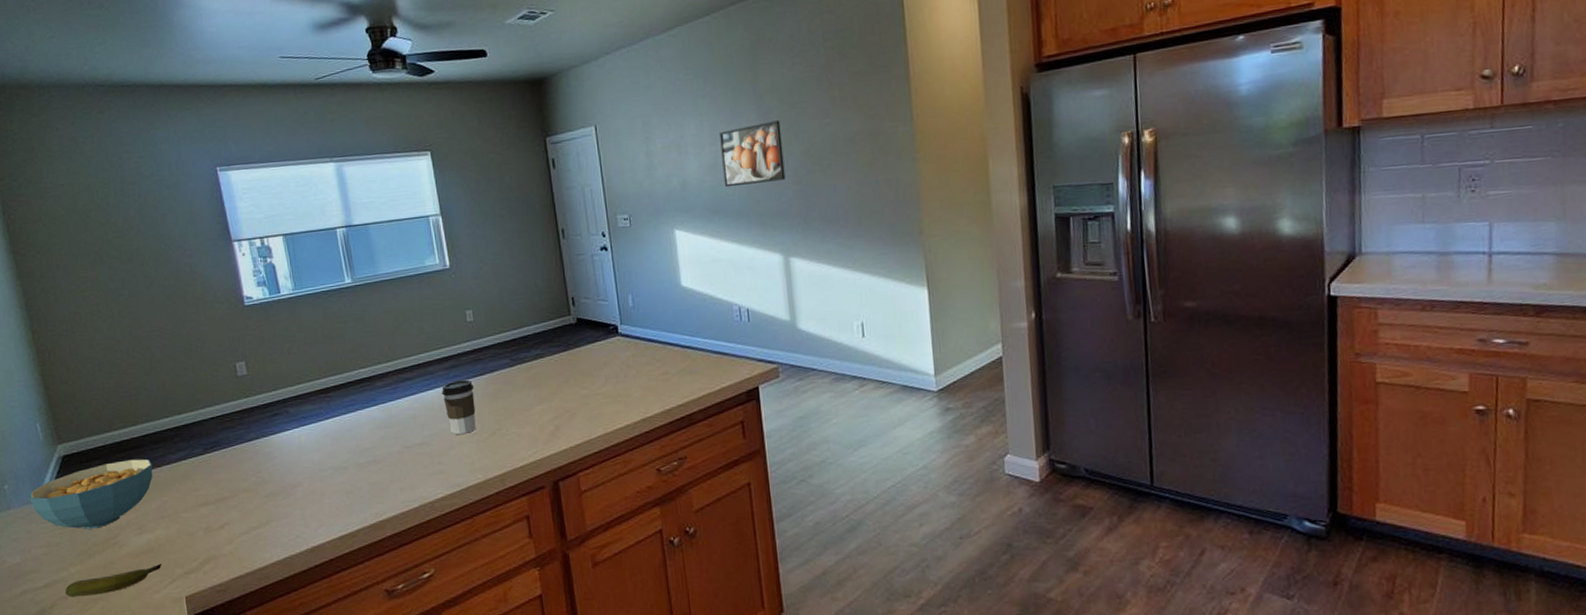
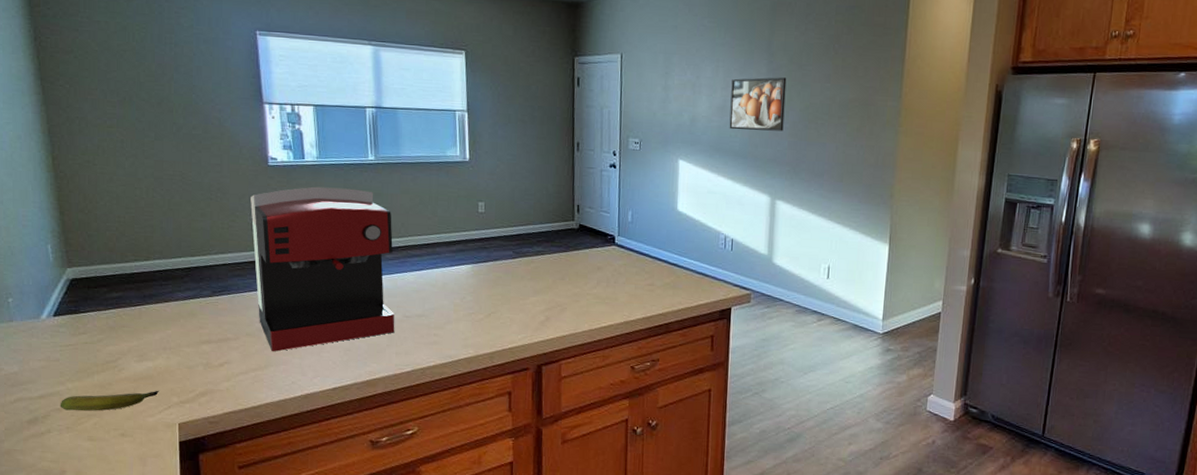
cereal bowl: present [29,459,153,529] -> none [33,291,160,351]
coffee maker: none [231,316,396,505] -> present [250,186,395,351]
coffee cup: present [441,379,476,434] -> none [446,263,476,312]

